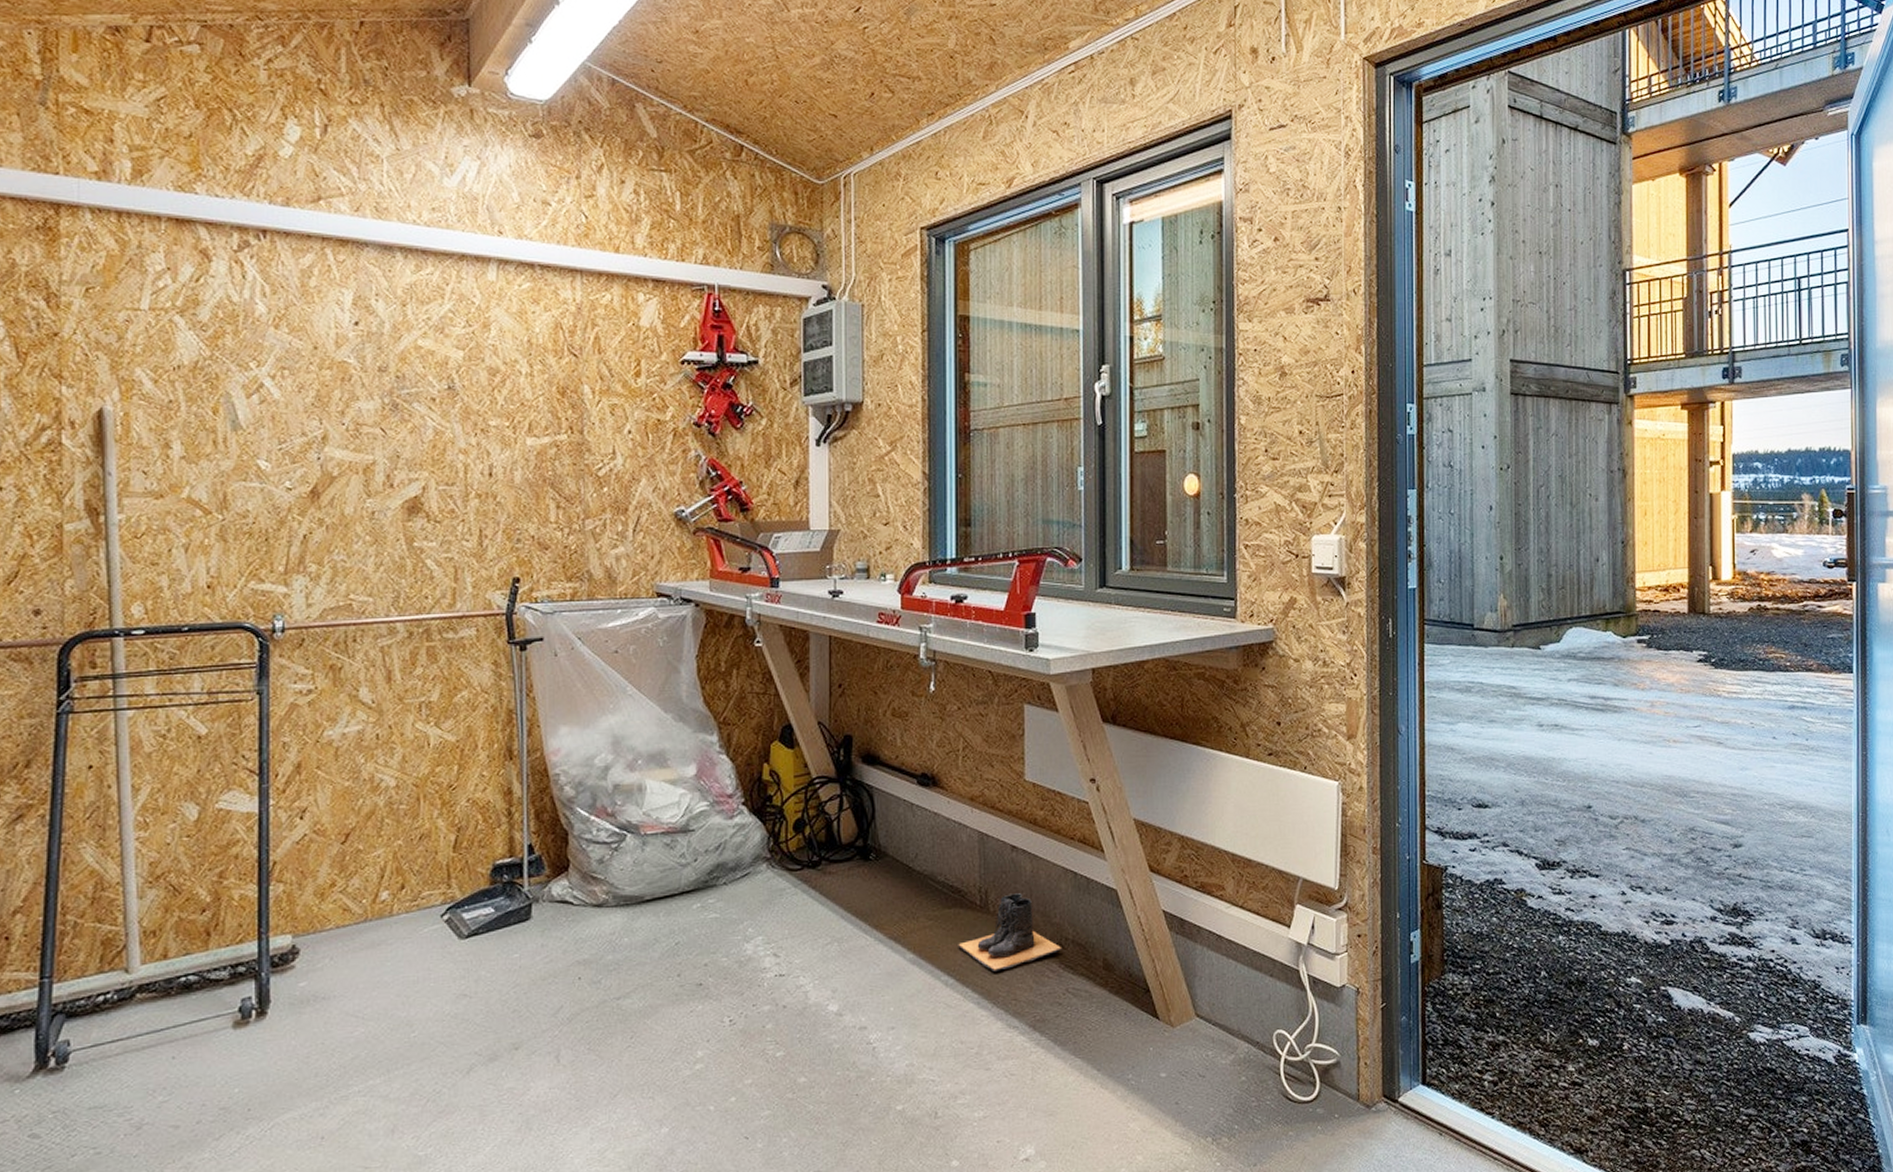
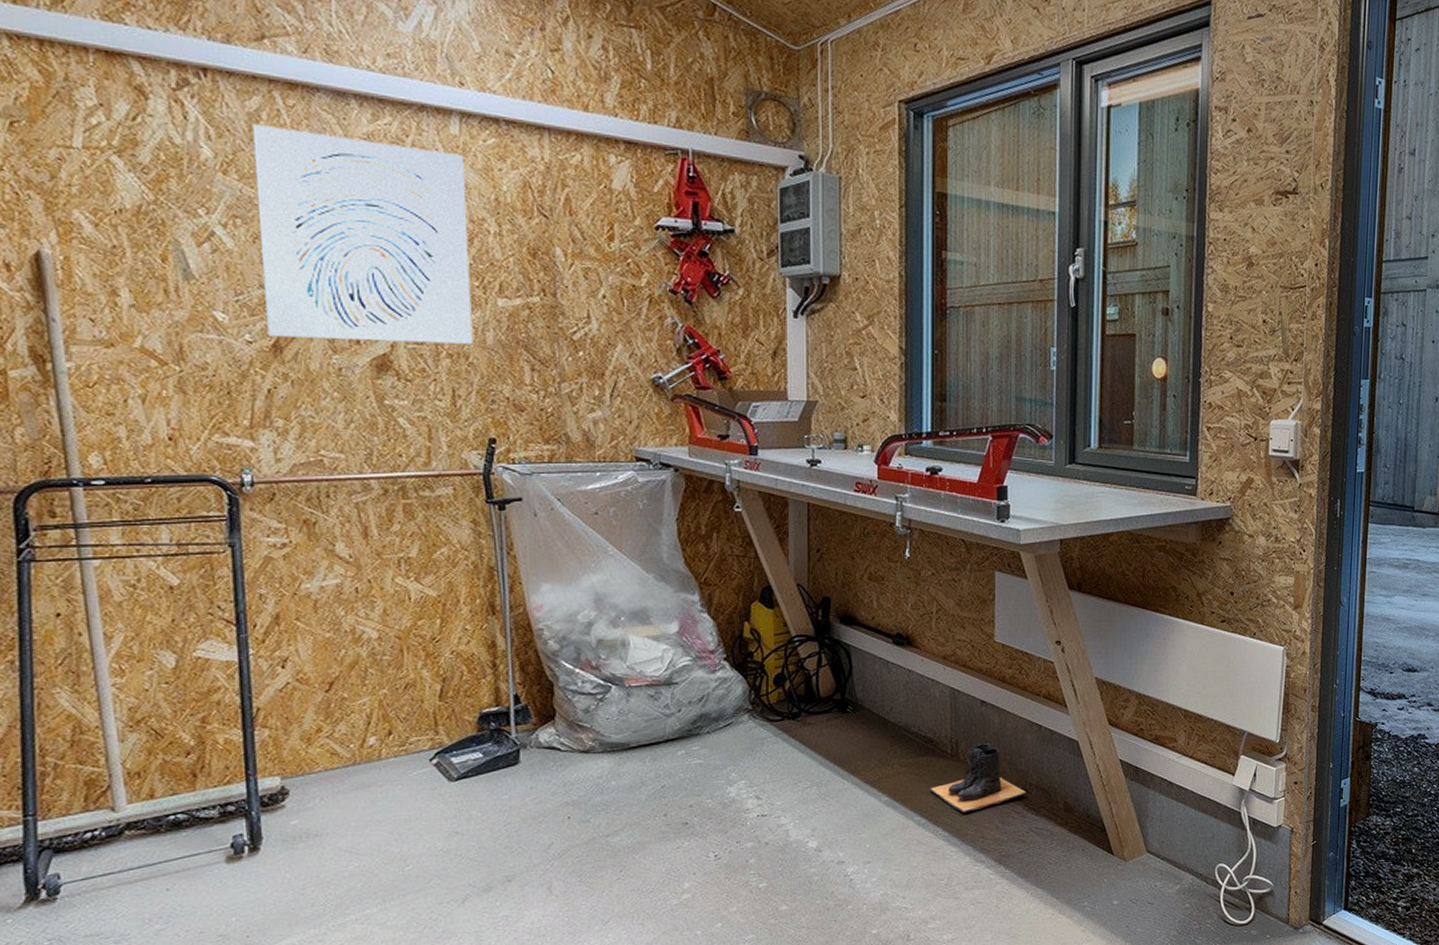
wall art: none [304,281,502,484] -> present [252,125,473,344]

